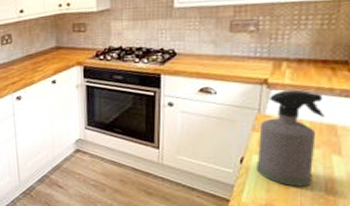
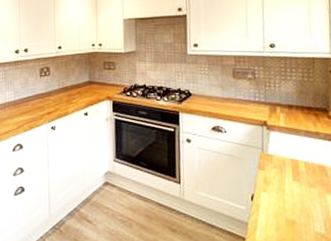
spray bottle: present [256,89,324,187] -> none [264,132,315,225]

